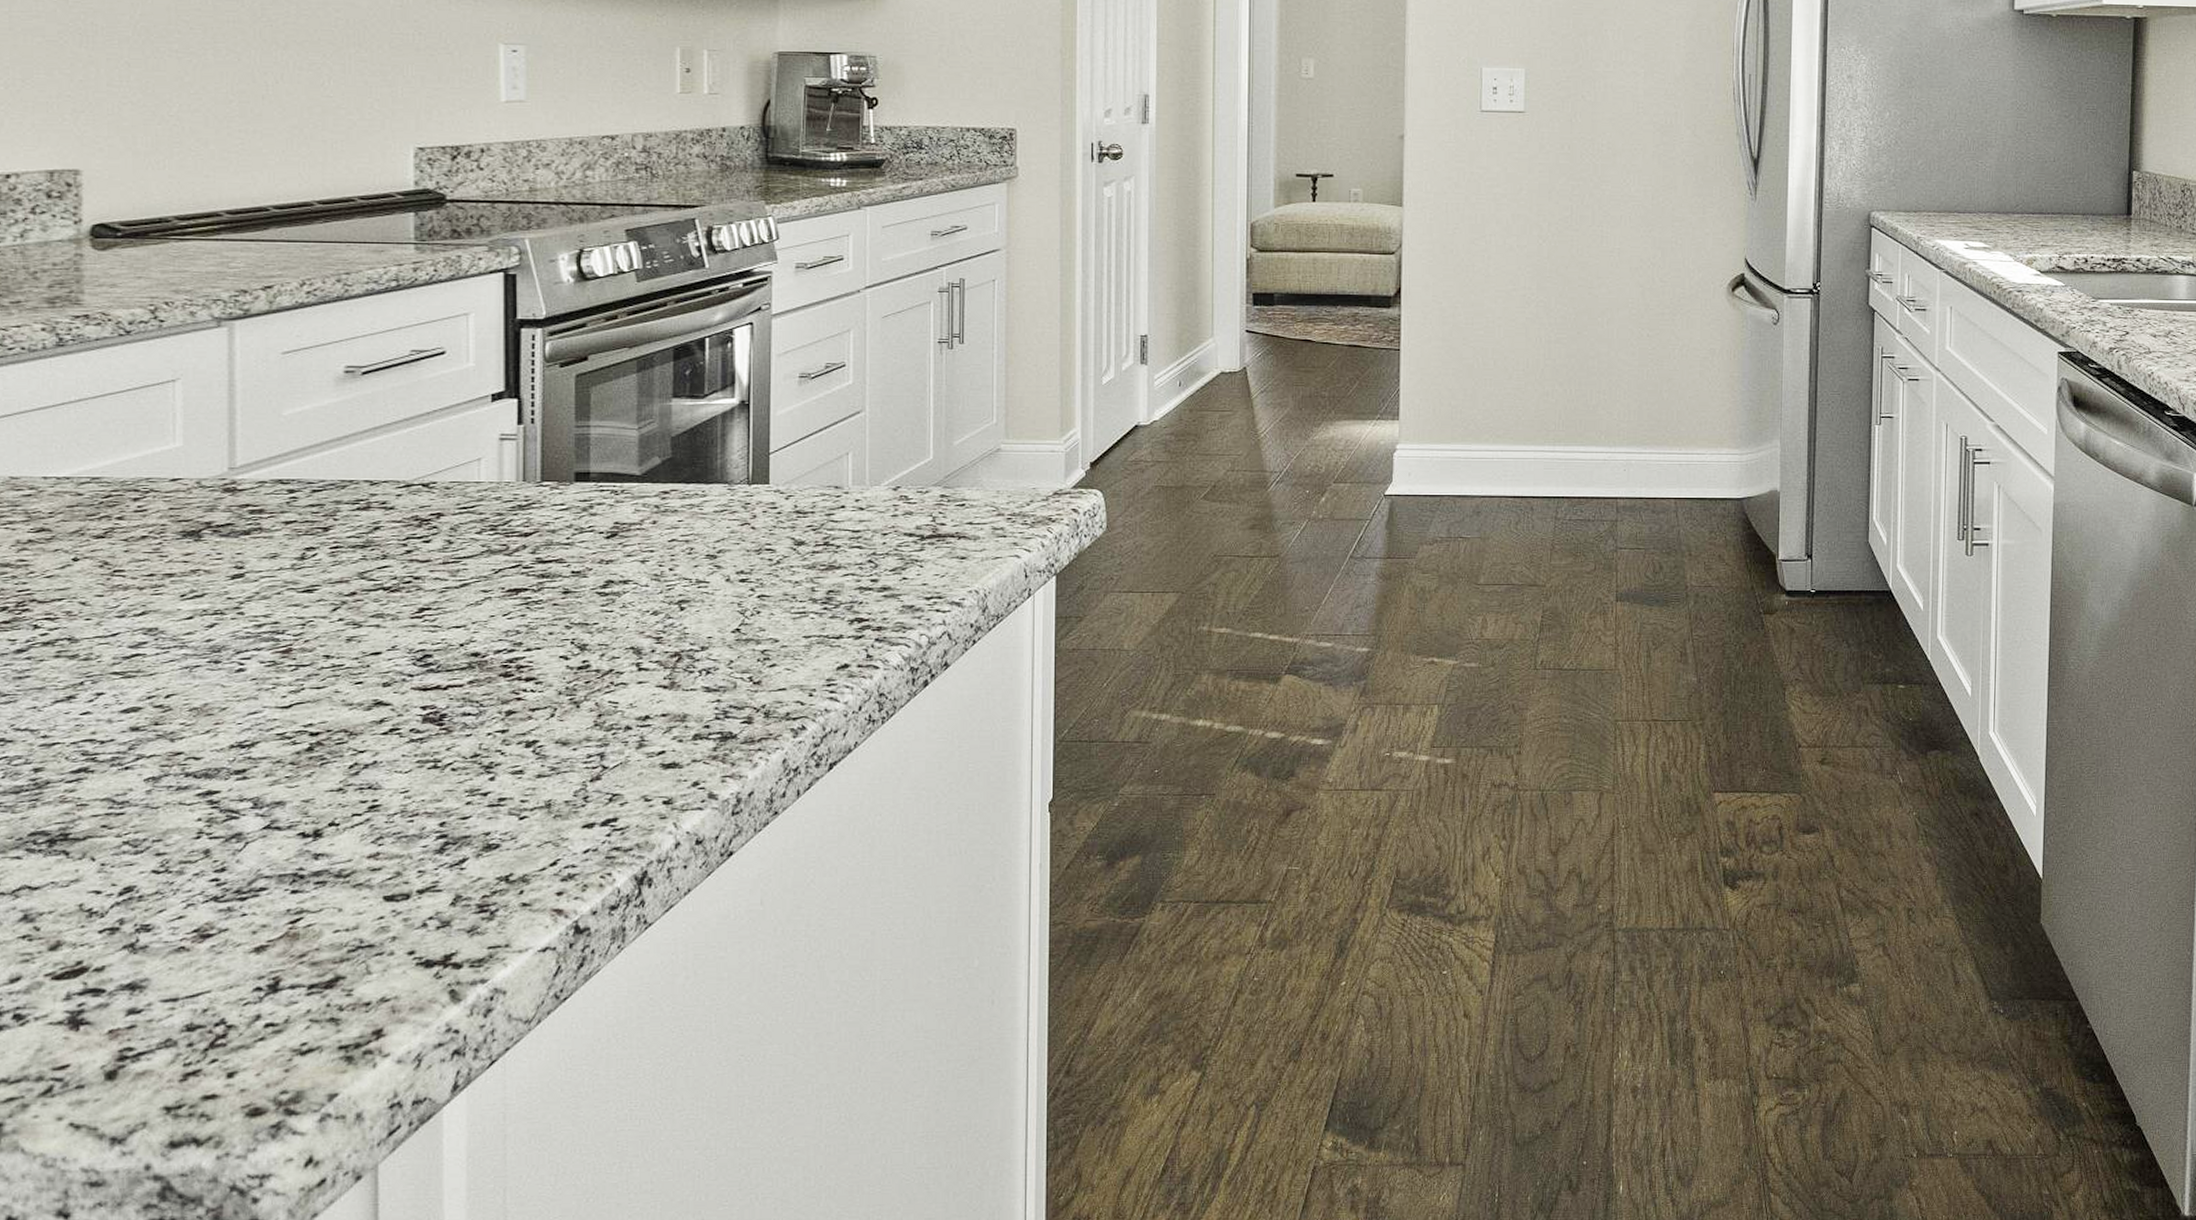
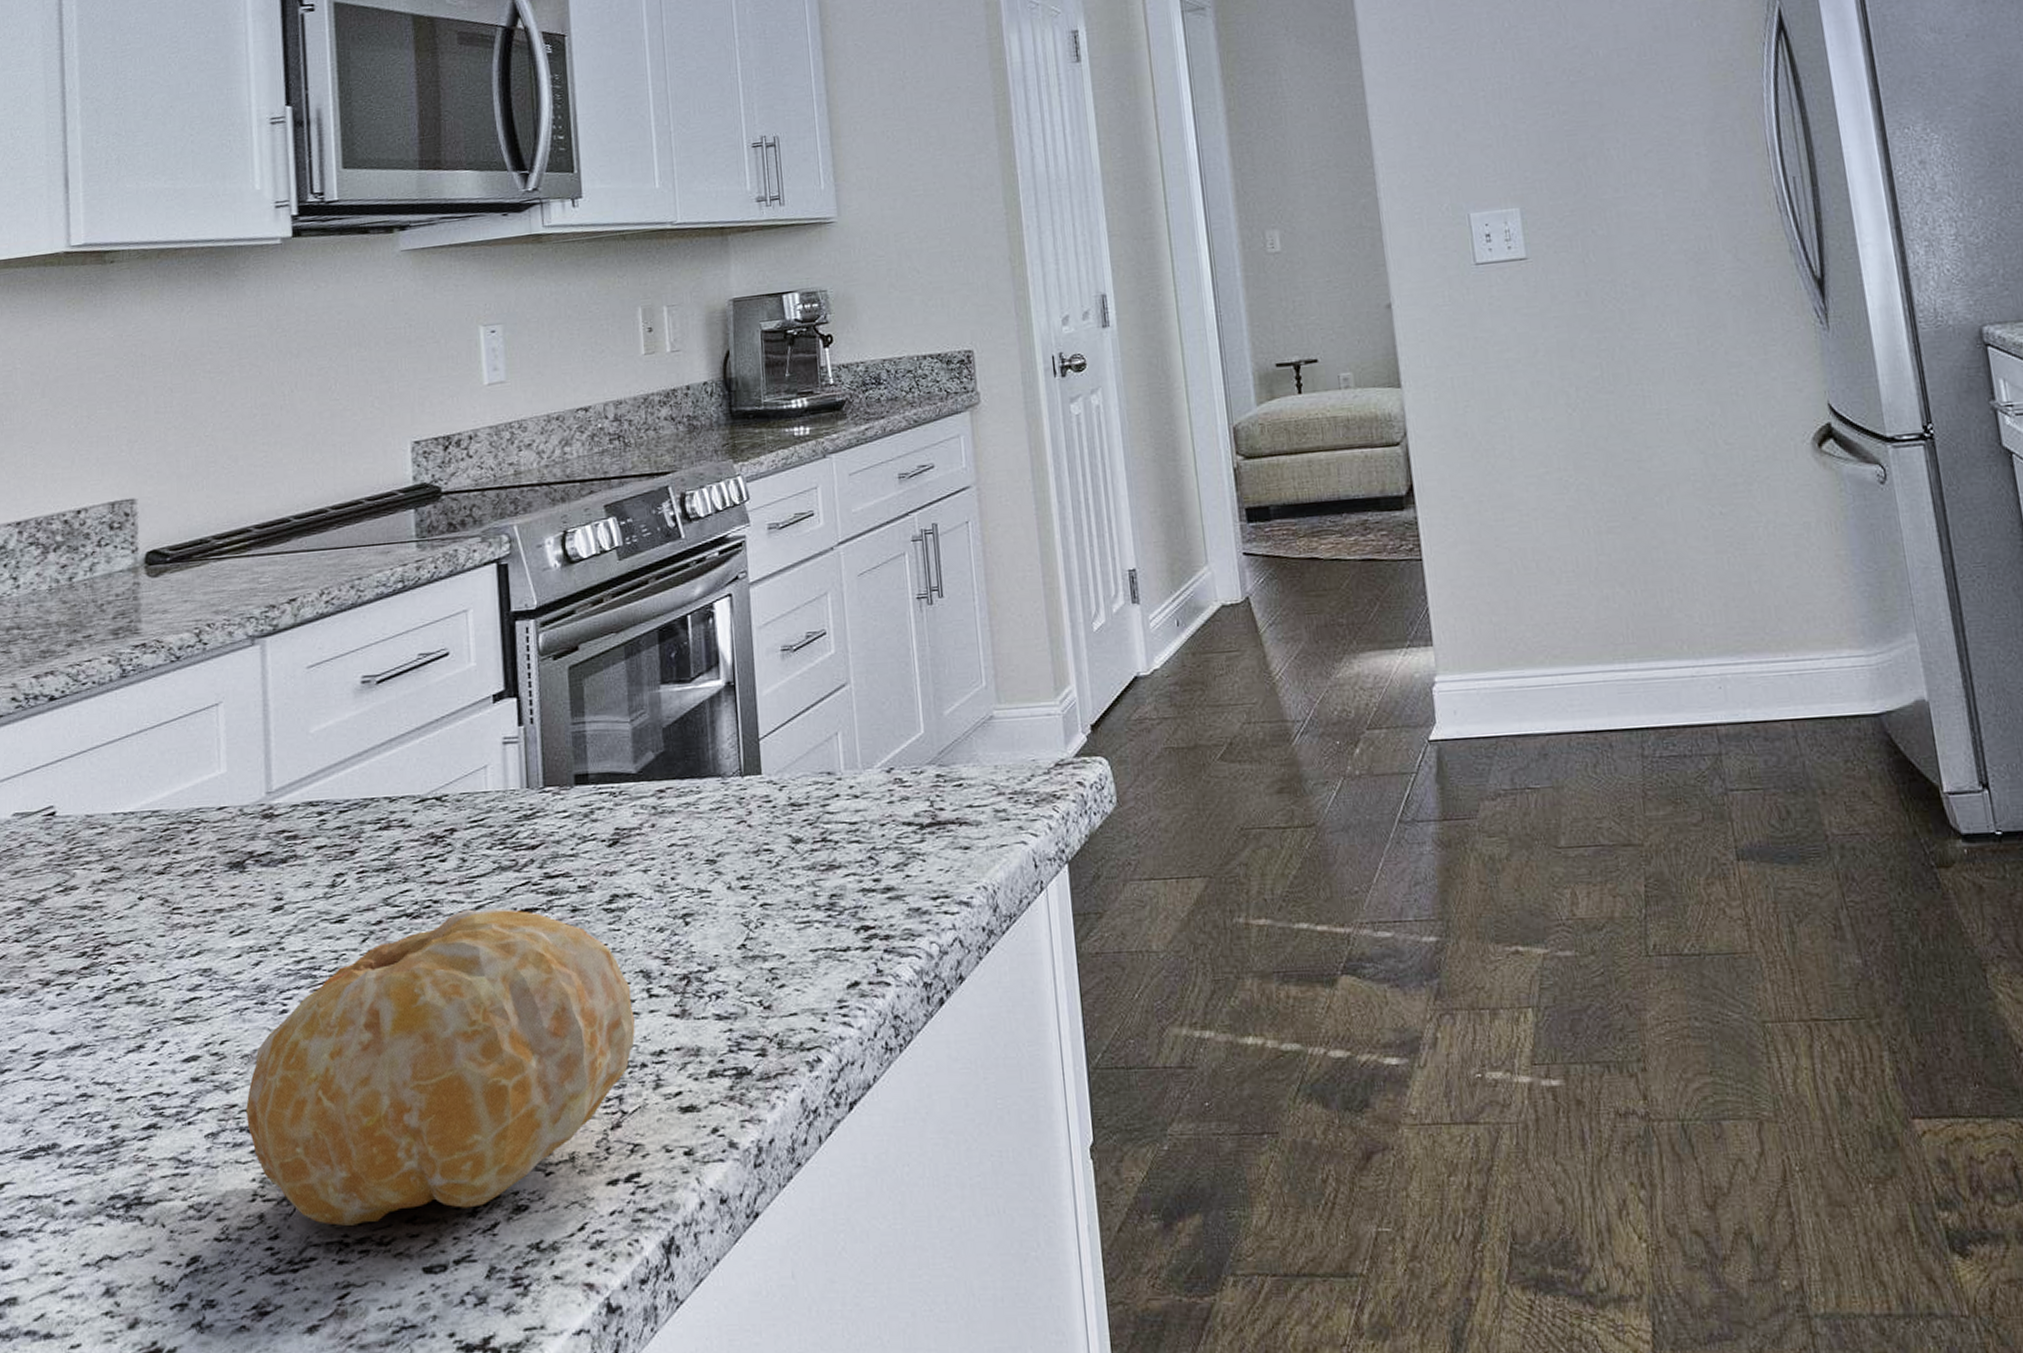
fruit: none [193,586,622,861] -> present [246,908,635,1227]

